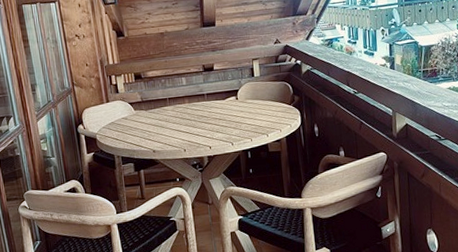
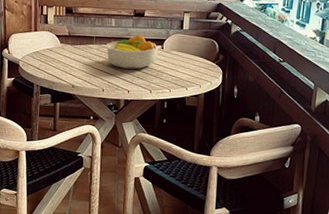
fruit bowl: none [181,89,233,126] -> present [106,34,158,70]

